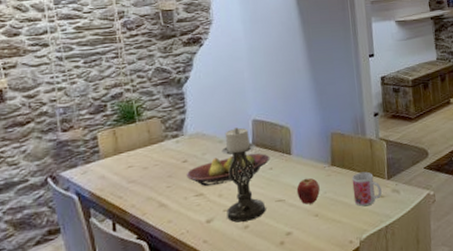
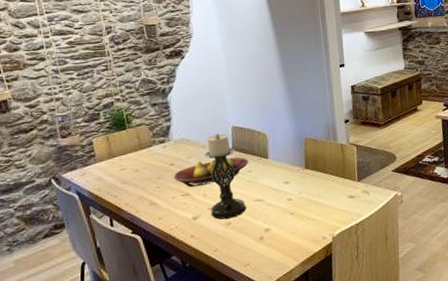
apple: present [296,178,320,205] -> none [273,180,295,204]
mug: present [351,171,382,206] -> none [324,174,353,206]

